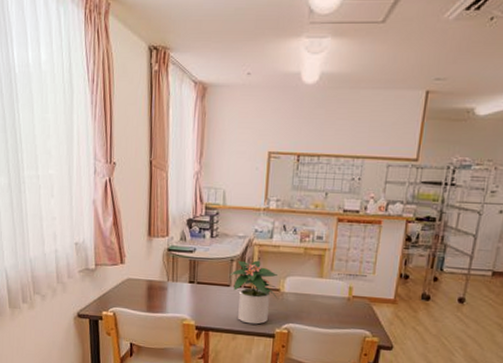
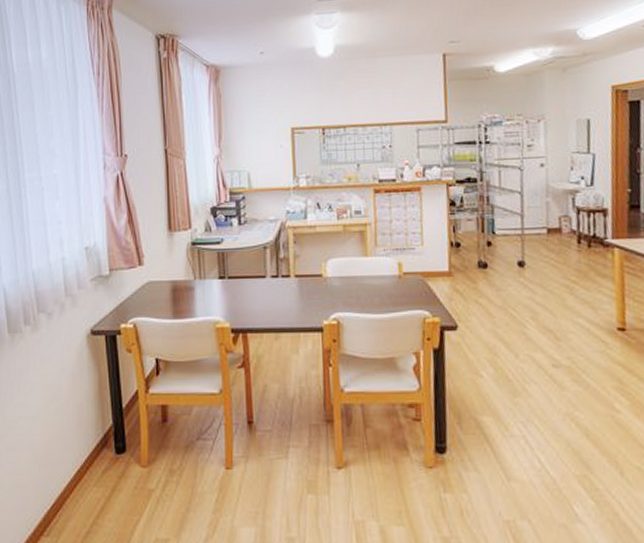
potted plant: present [229,260,278,325] -> none [264,244,322,319]

